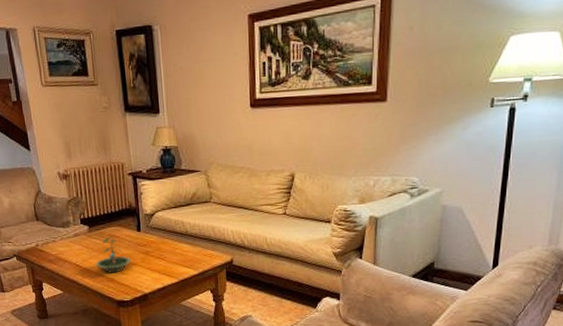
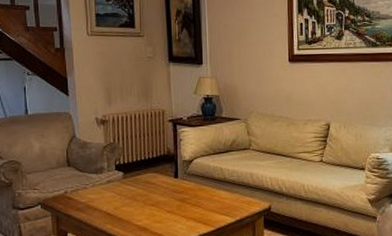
terrarium: present [95,236,132,273] -> none [127,182,167,222]

